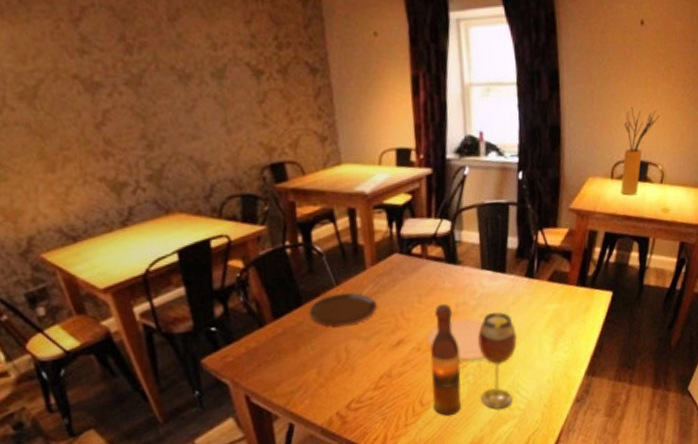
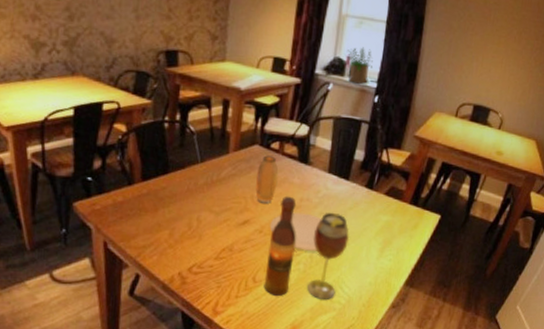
plate: present [310,292,377,326] -> none [173,169,232,198]
vase: none [402,262,428,318] -> present [255,155,279,204]
potted plant: none [478,118,510,162] -> present [346,47,373,84]
vase: present [621,107,660,196] -> none [462,59,507,135]

